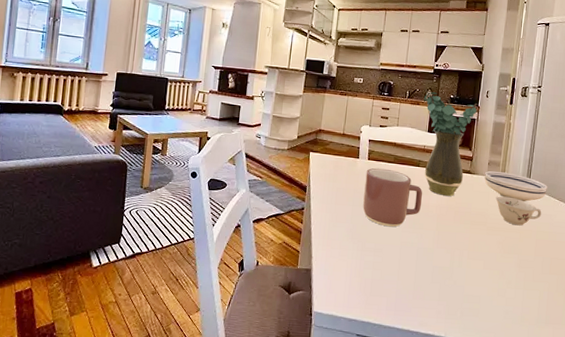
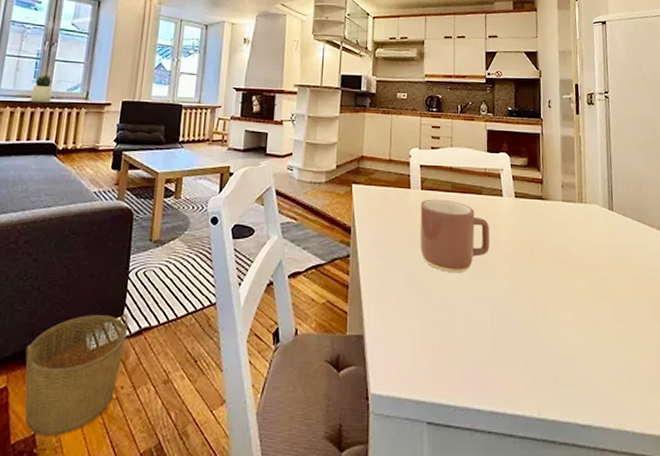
planter: none [38,46,58,72] -> present [29,74,53,104]
basket: none [44,241,125,325] -> present [24,313,129,435]
vase: present [424,88,478,196] -> none [477,101,540,229]
bowl: present [484,170,547,202] -> none [558,194,635,230]
teacup: present [495,196,542,226] -> none [576,225,633,261]

